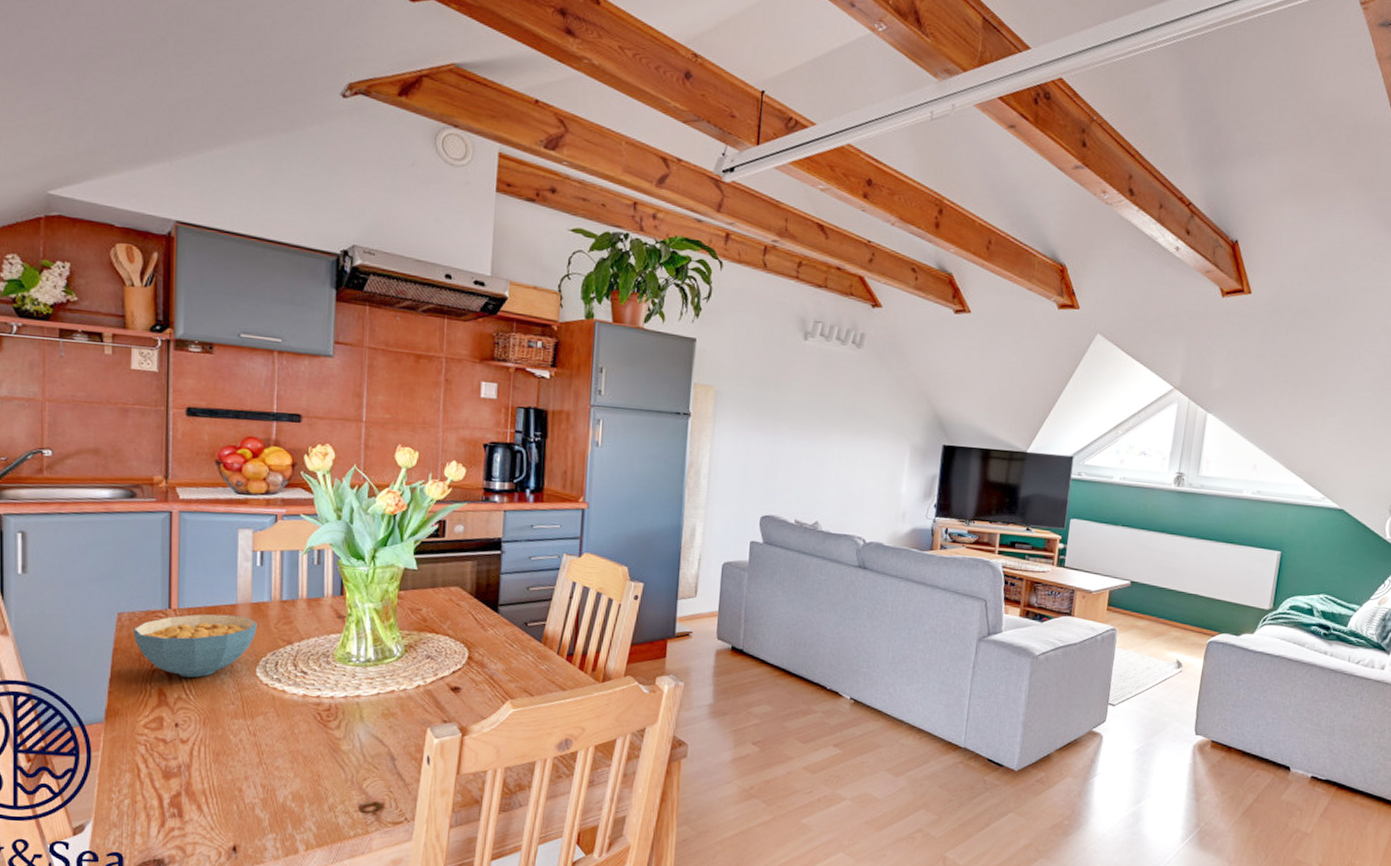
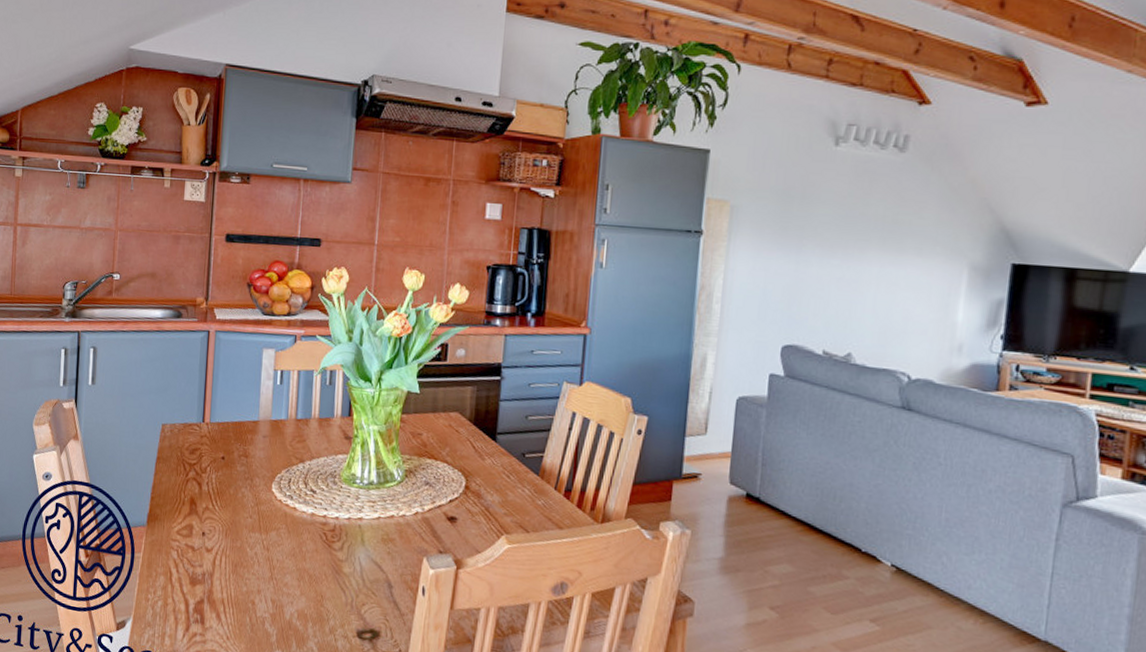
cereal bowl: present [133,614,258,678] -> none [173,428,276,490]

